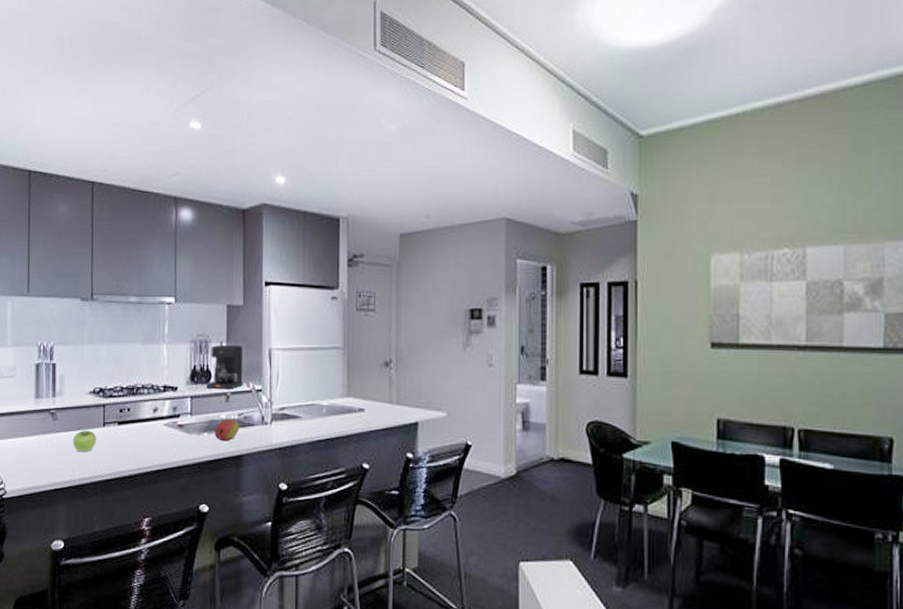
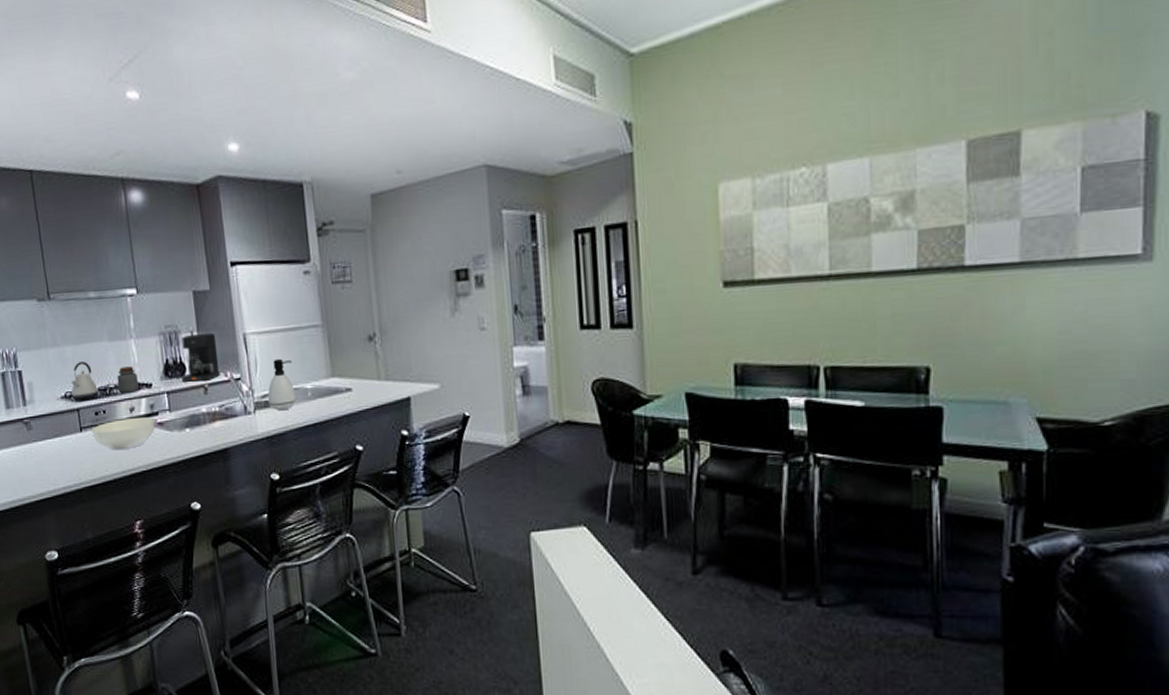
fruit: present [72,430,97,452] -> none [50,437,76,460]
kettle: none [99,360,127,398] -> present [71,362,99,401]
bowl: none [114,417,177,448] -> present [91,416,157,451]
jar: none [145,369,166,394] -> present [117,366,140,393]
fruit: present [214,418,239,442] -> none [196,411,222,436]
soap dispenser: none [284,375,312,424] -> present [267,358,297,411]

